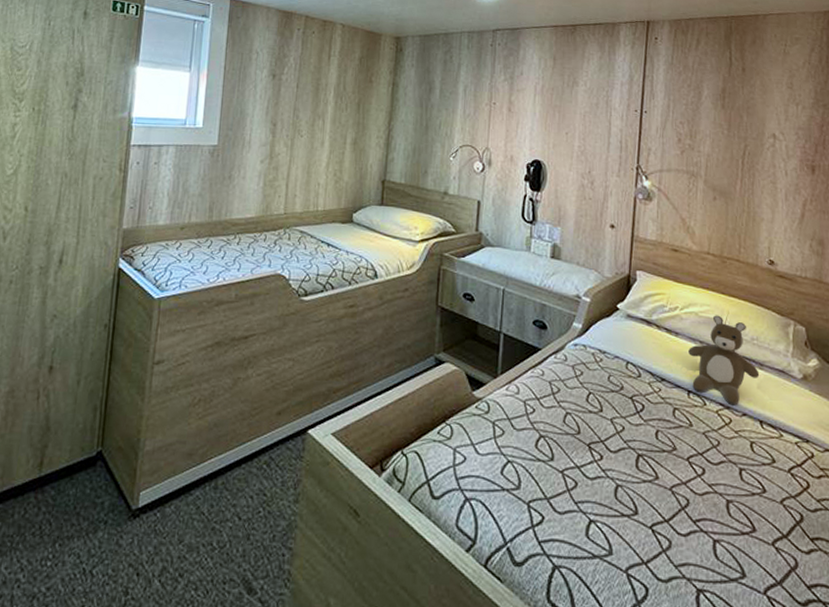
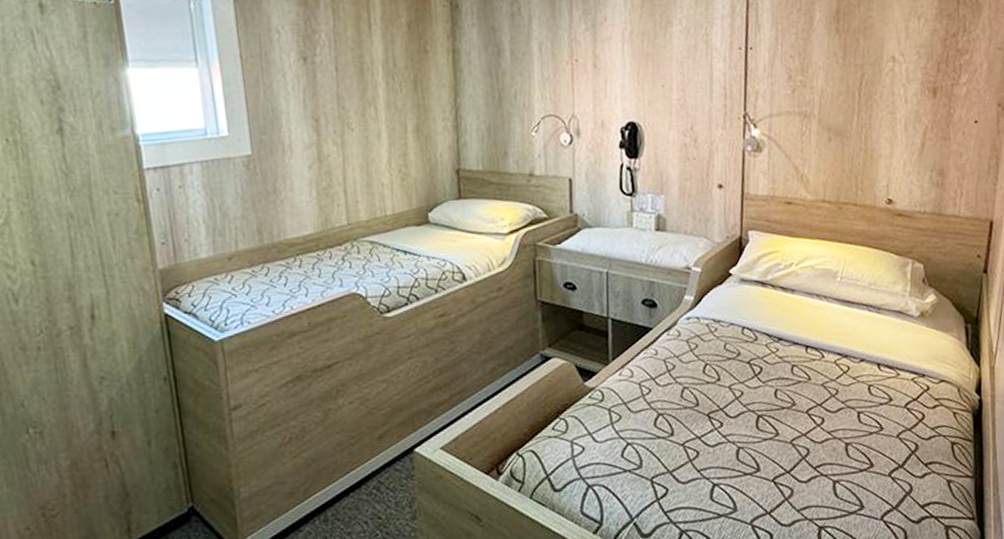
teddy bear: present [688,315,760,406] -> none [805,265,877,354]

